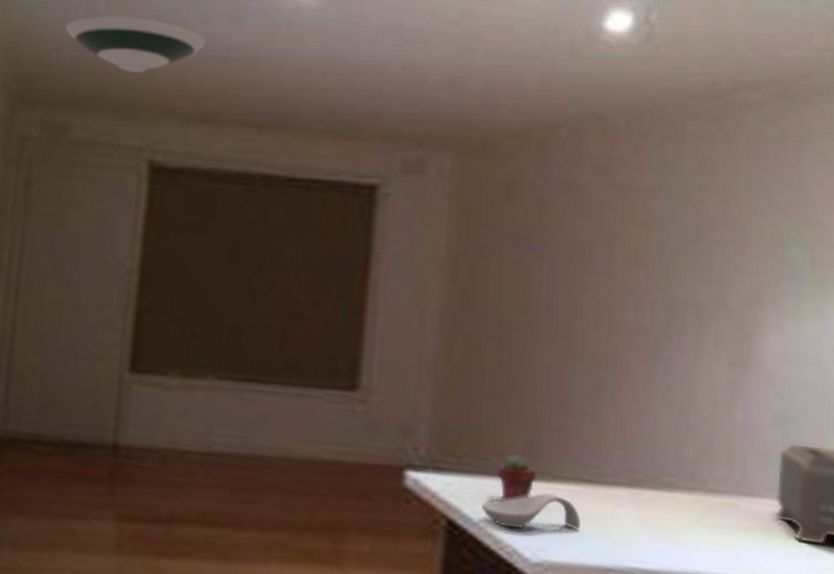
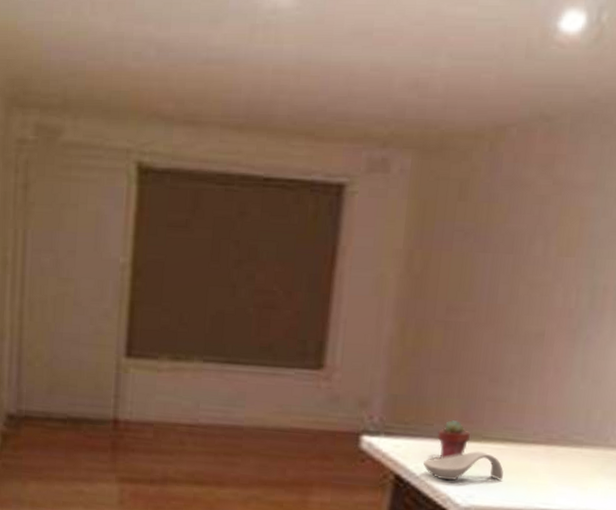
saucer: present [64,14,206,73] -> none [52,14,189,75]

